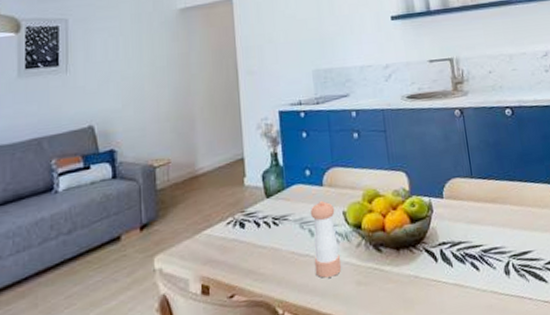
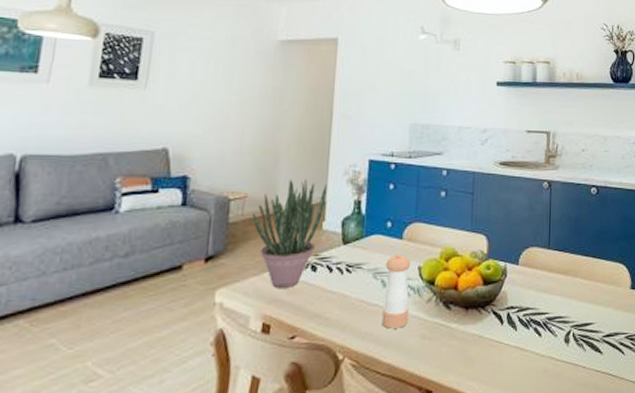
potted plant: none [178,138,244,249] -> present [252,179,327,288]

